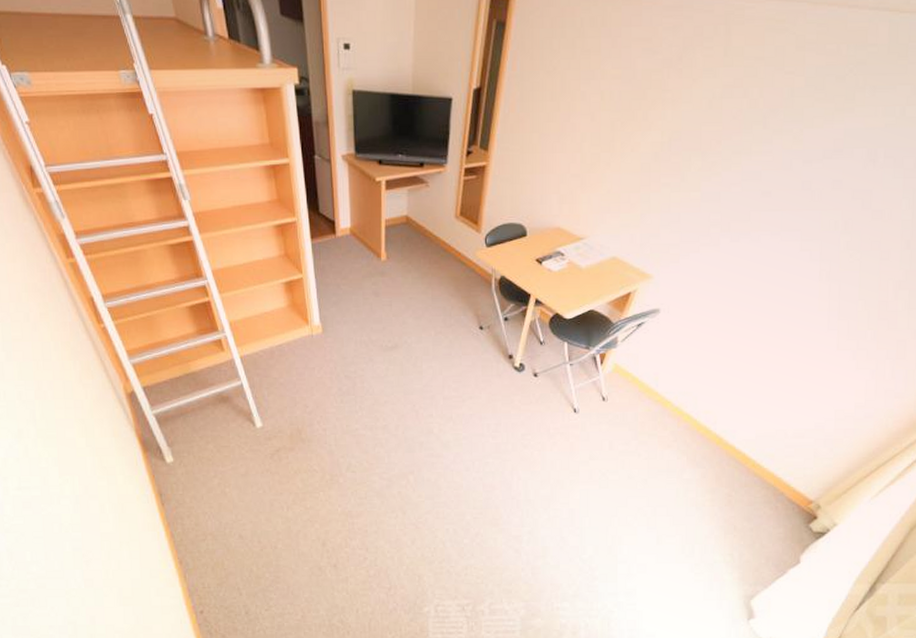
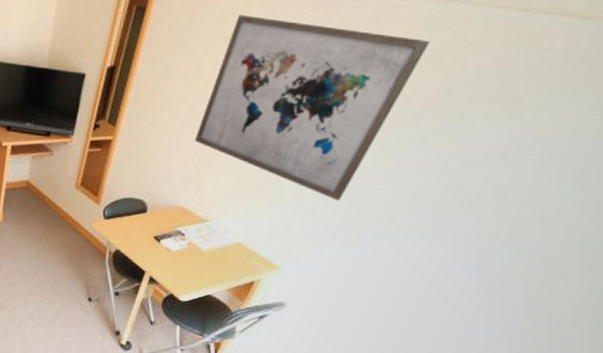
wall art: none [565,25,774,207] -> present [194,15,431,201]

